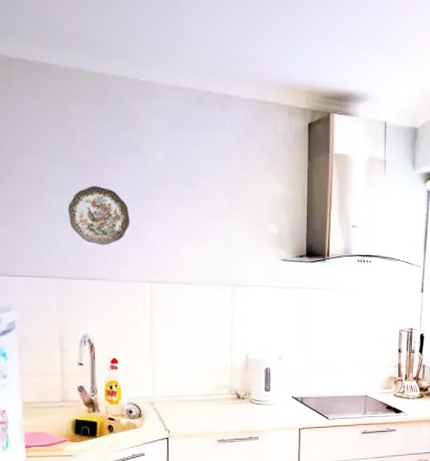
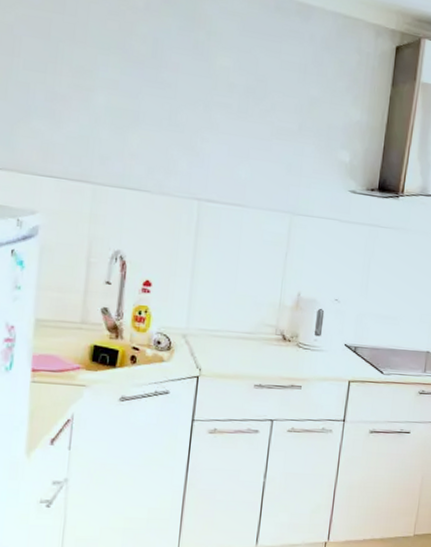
decorative plate: present [67,186,130,245] -> none [115,86,185,154]

